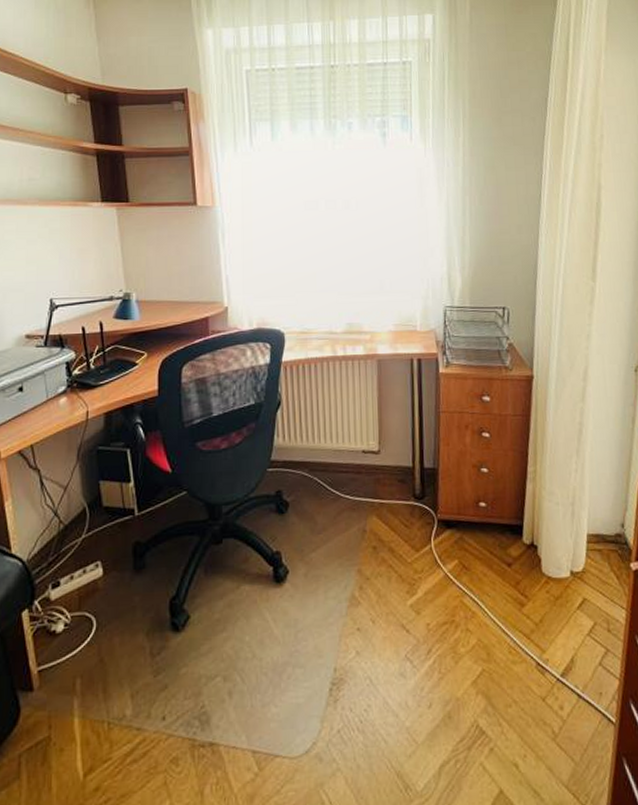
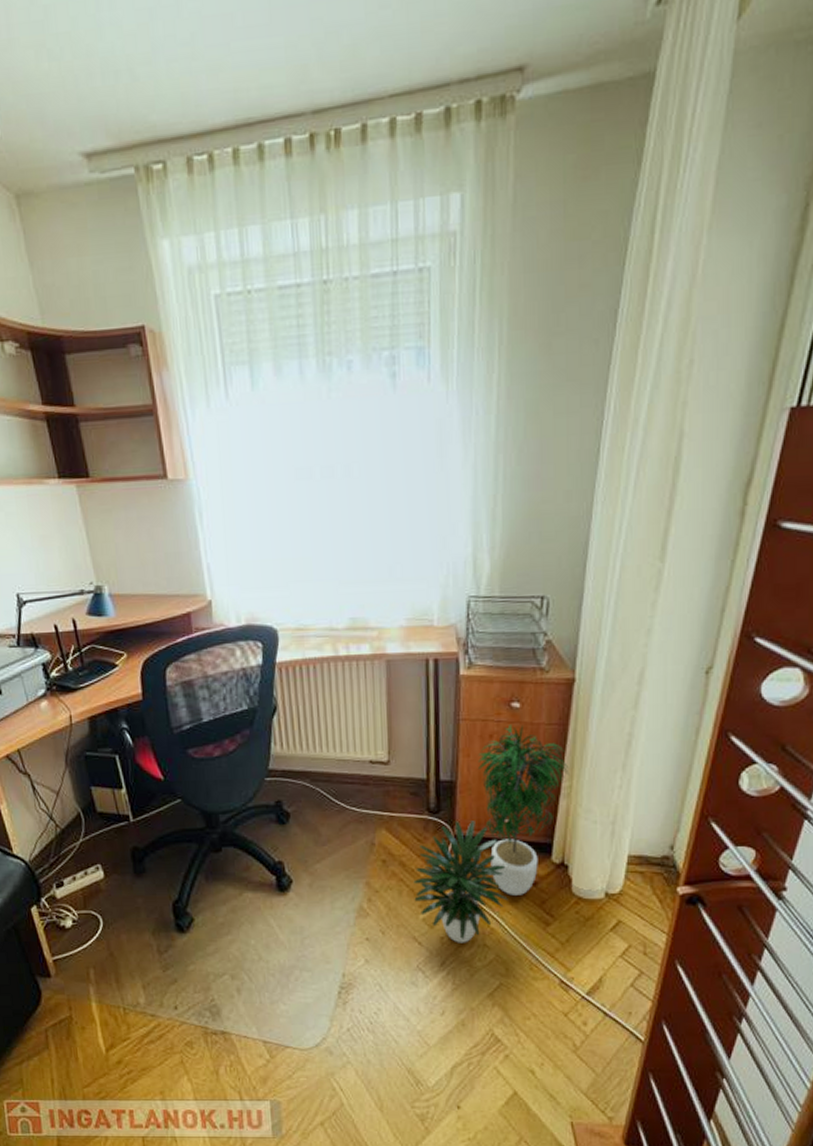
potted plant: none [401,416,534,629] -> present [413,724,570,943]

